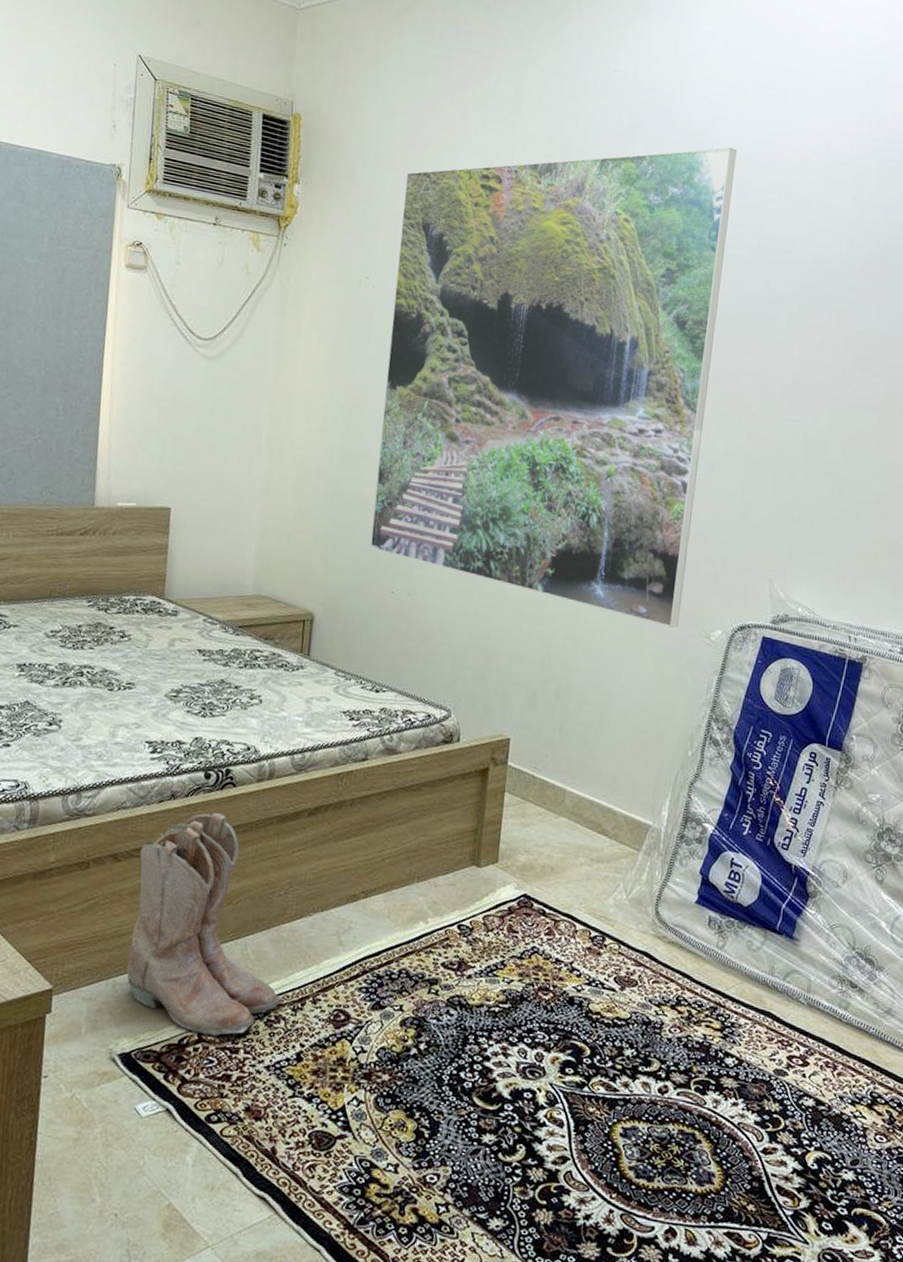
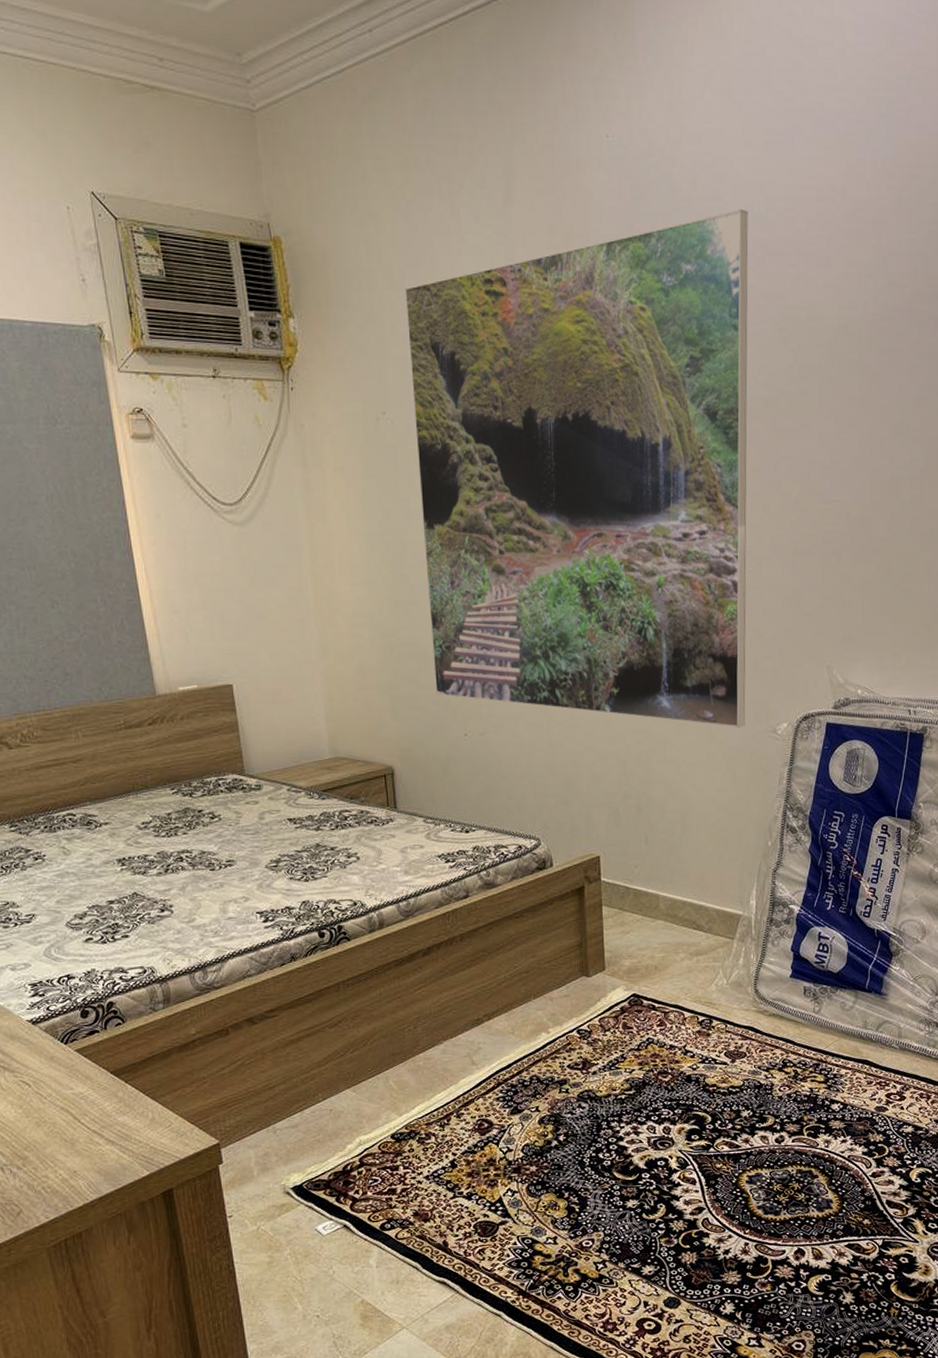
boots: present [127,811,280,1037] -> none [273,966,428,1159]

